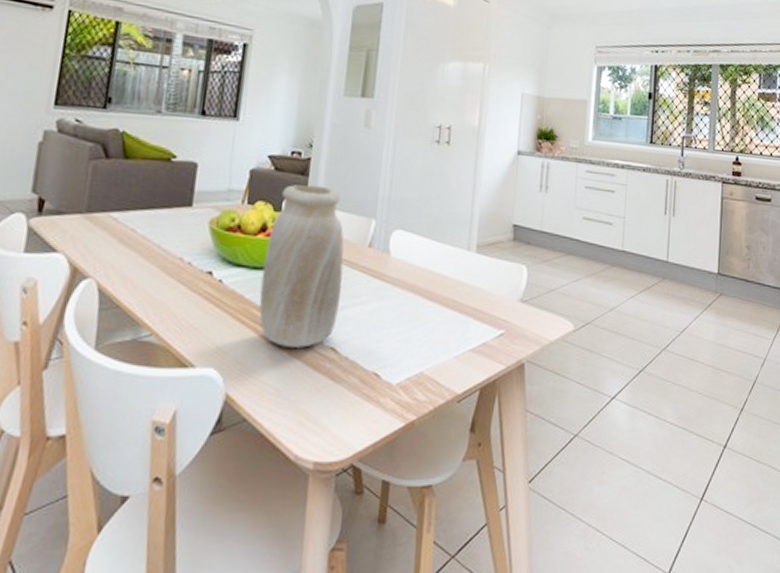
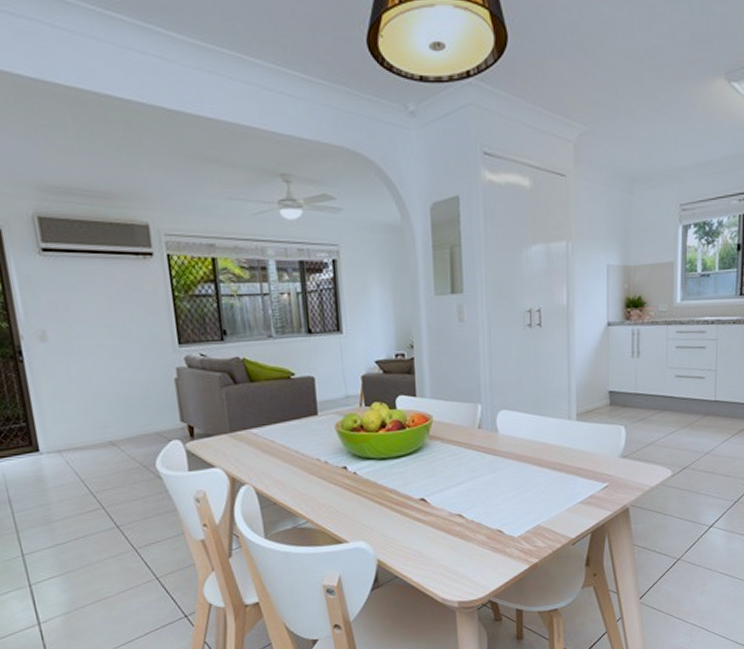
vase: present [259,184,344,348] -> none [388,381,460,519]

